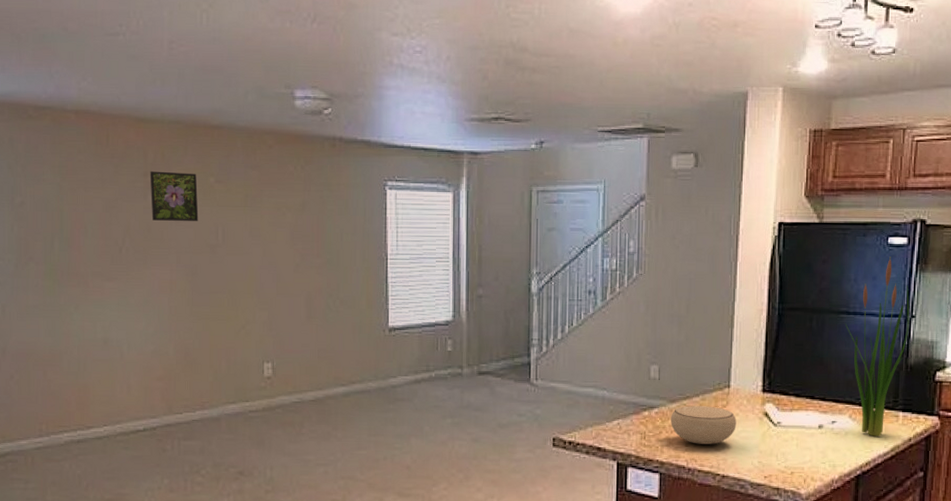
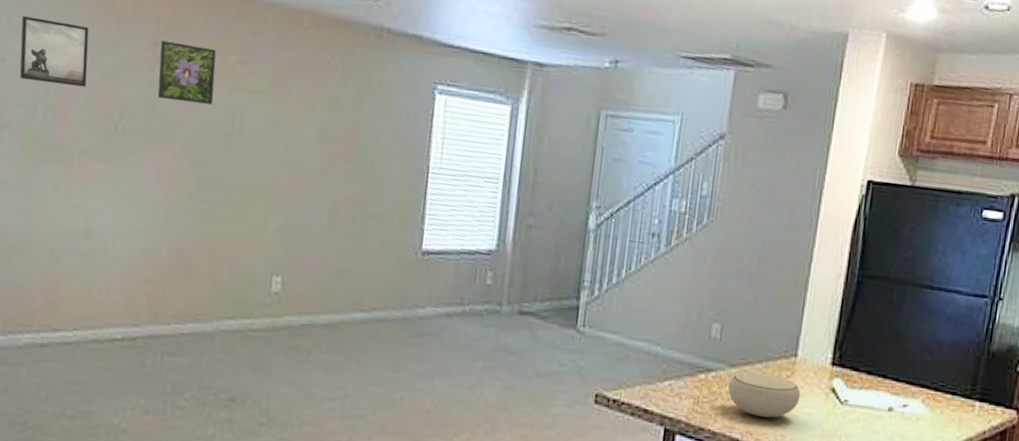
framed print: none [33,164,92,219] -> present [19,16,89,87]
plant: present [846,257,910,437] -> none [928,231,999,426]

